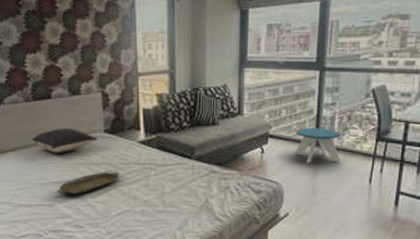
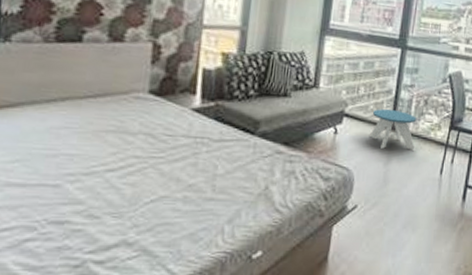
pillow: present [31,129,98,153] -> none [42,82,139,115]
serving tray: present [57,172,120,195] -> none [69,144,162,173]

